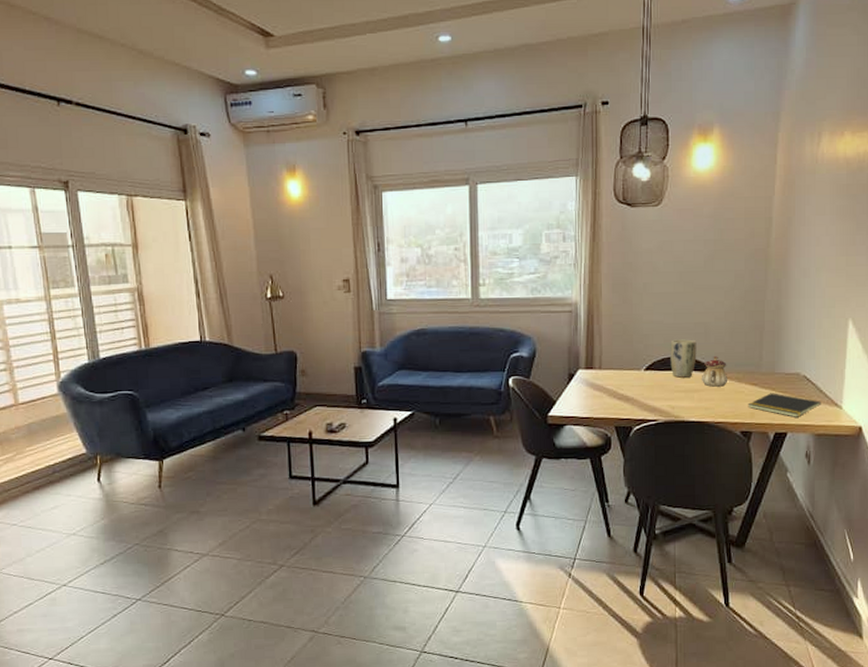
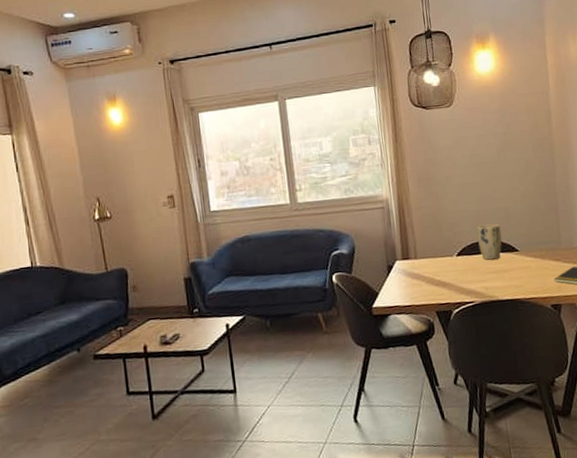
teapot: present [702,356,727,387] -> none [509,237,533,266]

